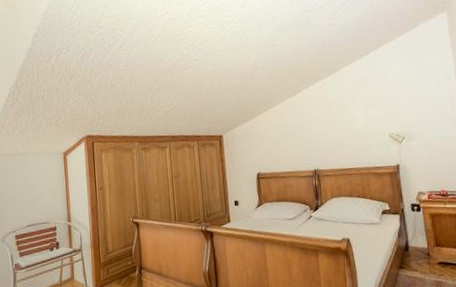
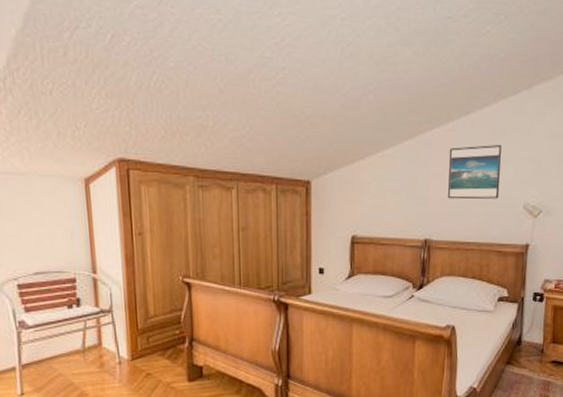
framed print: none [323,92,368,137] -> present [448,145,501,200]

